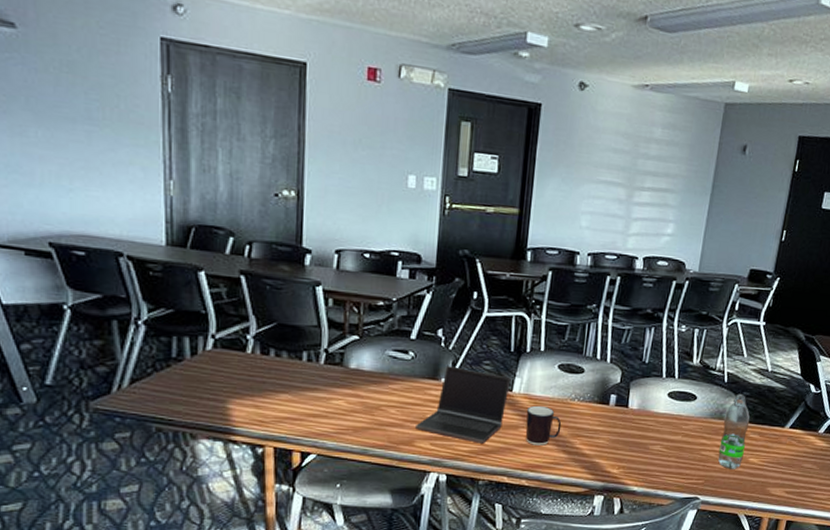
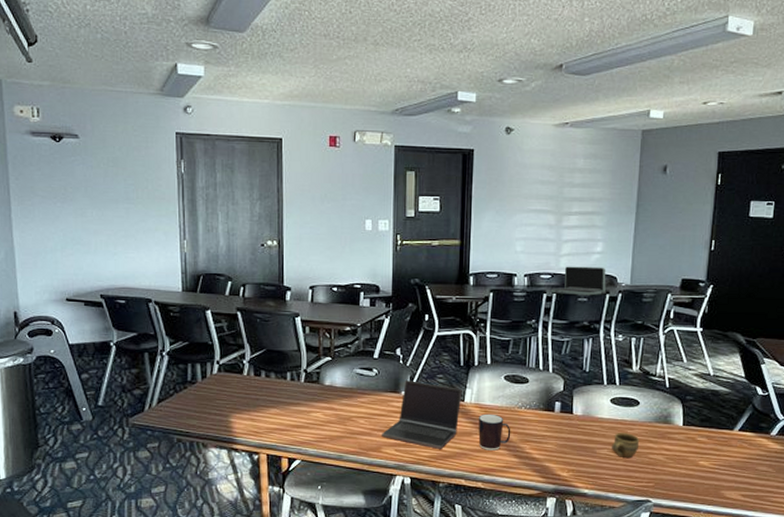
laptop: none [616,247,675,282] -> present [552,266,607,296]
cup: none [665,428,694,455] -> present [612,433,640,459]
bottle: present [718,393,750,469] -> none [666,397,696,472]

